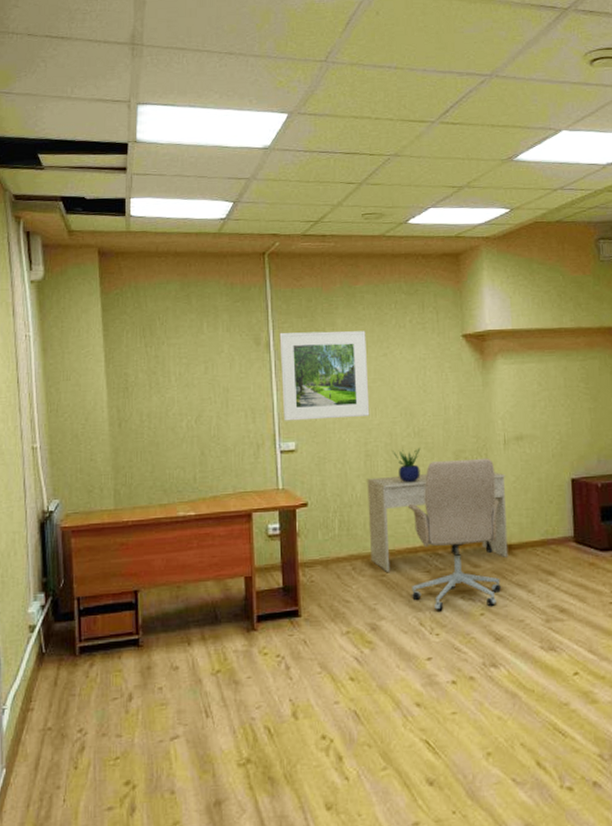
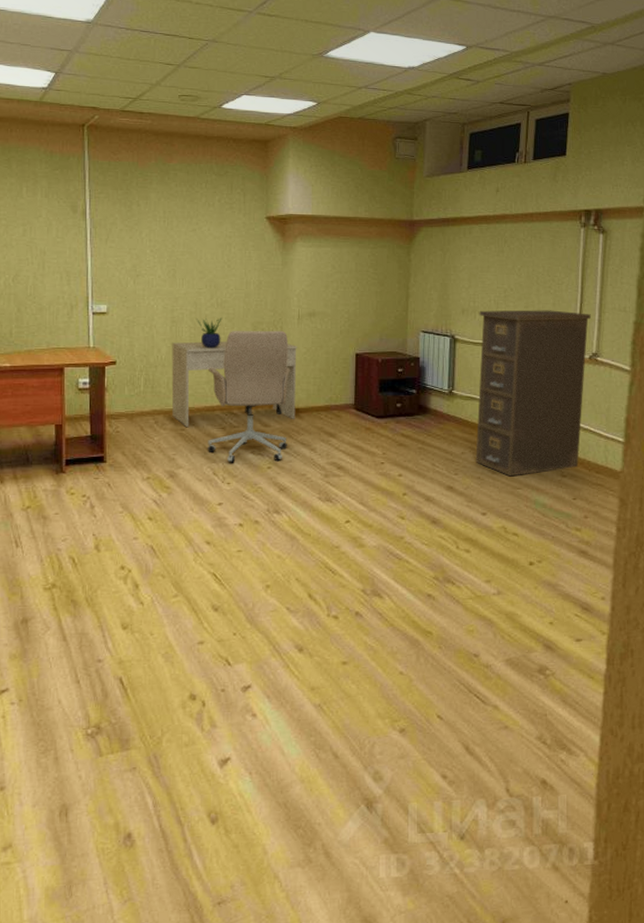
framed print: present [279,331,370,421] -> none [95,202,178,286]

